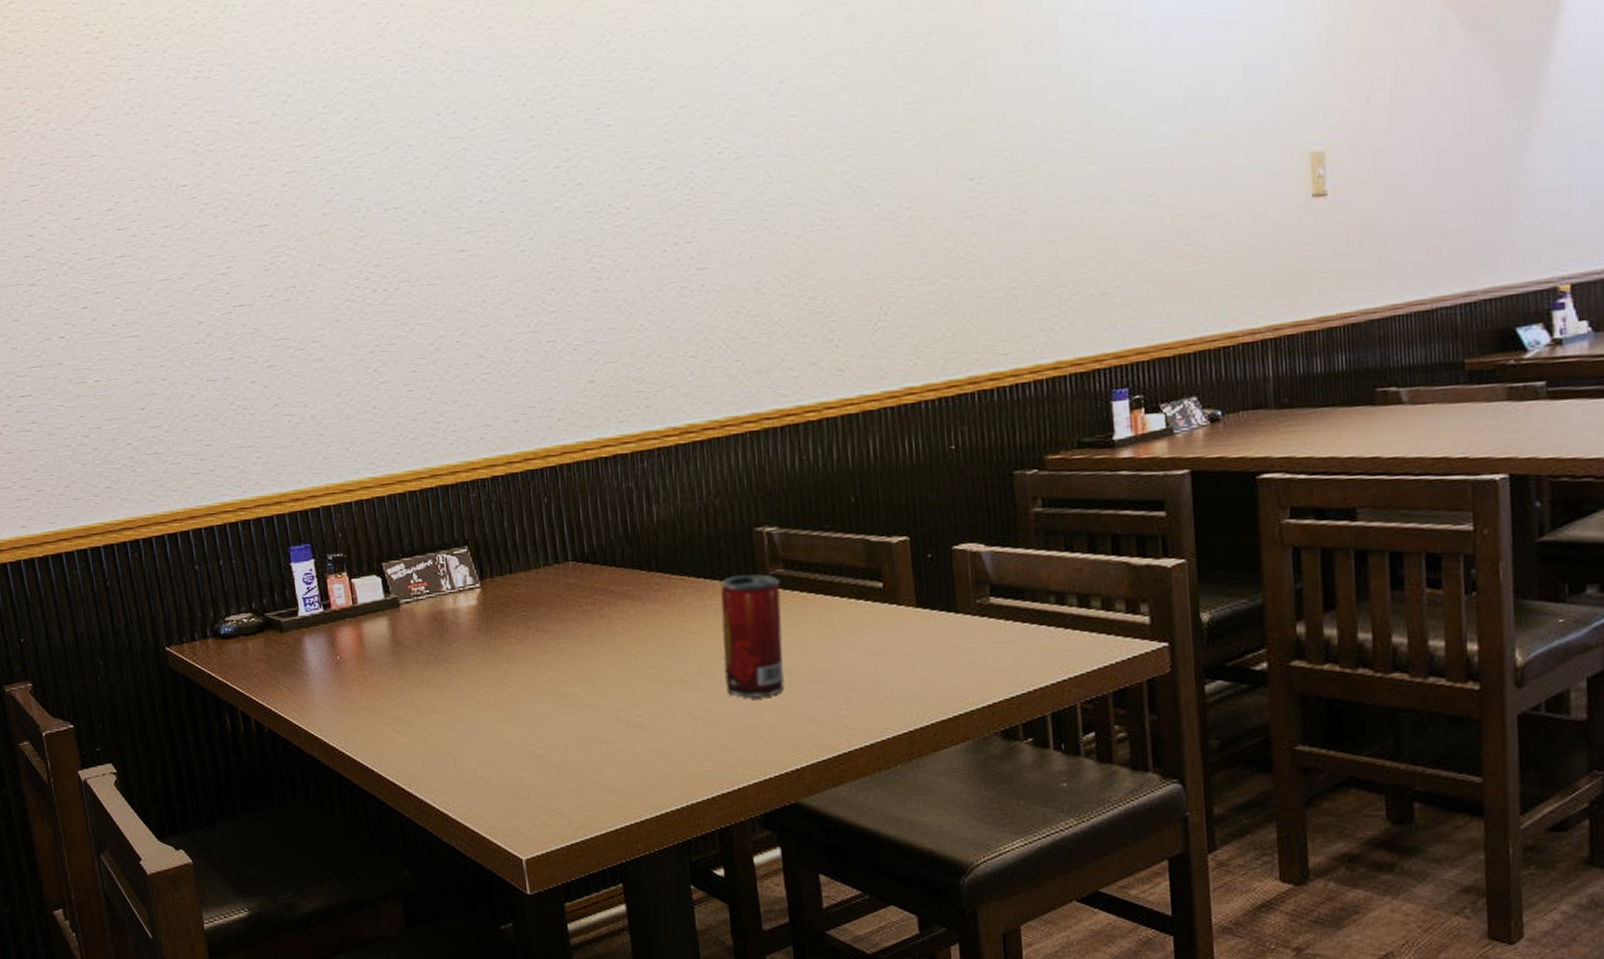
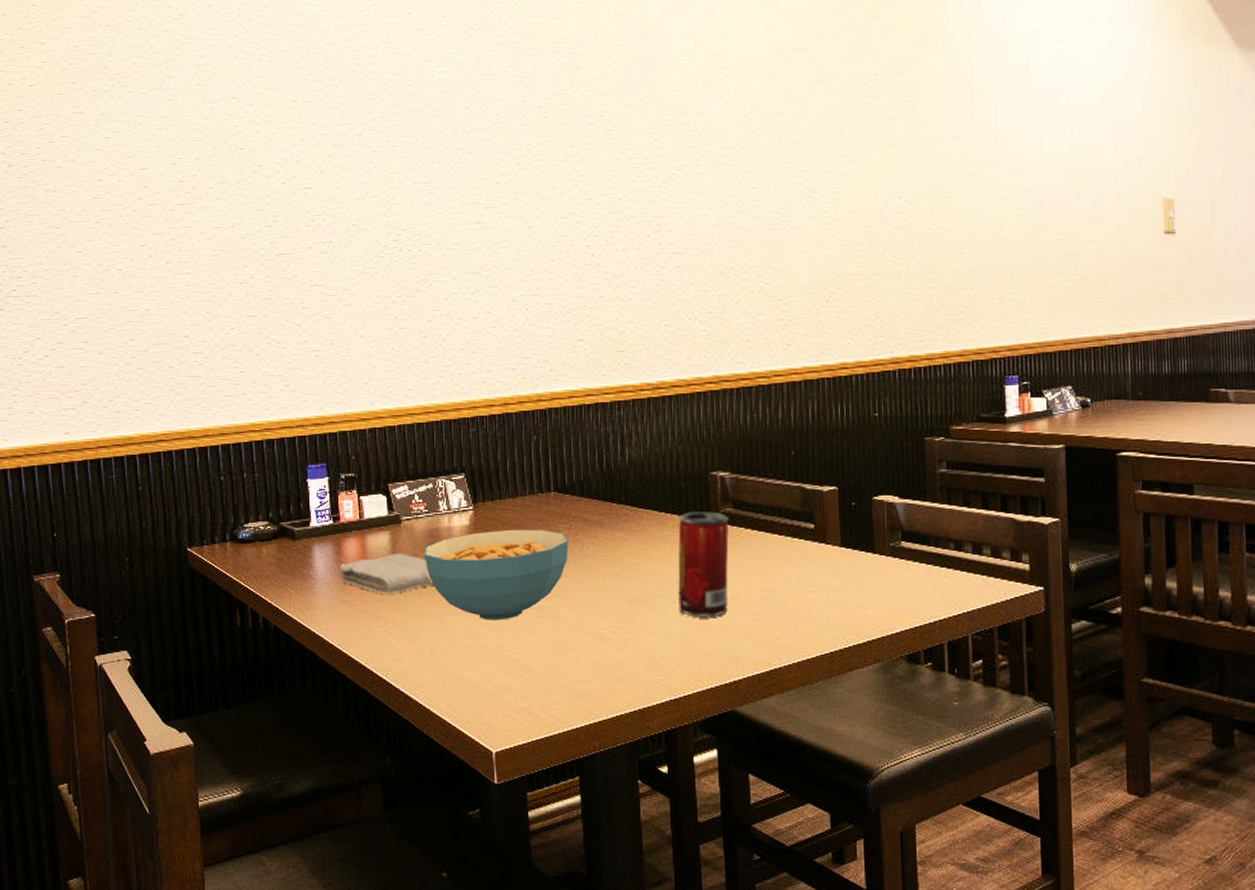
washcloth: none [334,640,442,688] -> present [338,553,433,594]
cereal bowl: none [428,606,594,713] -> present [424,529,569,620]

